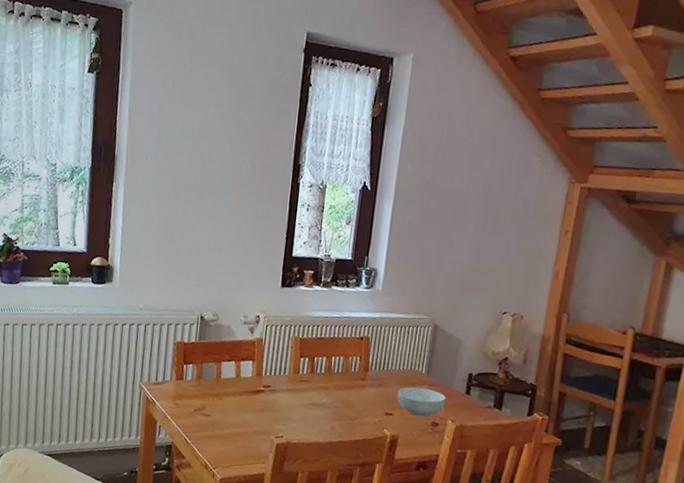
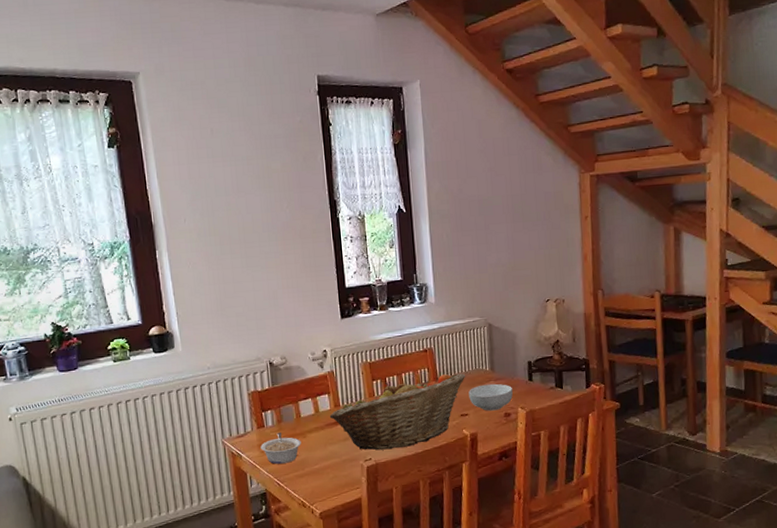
legume: none [175,389,217,421] -> present [260,433,302,464]
fruit basket: none [249,361,399,433] -> present [329,373,466,450]

